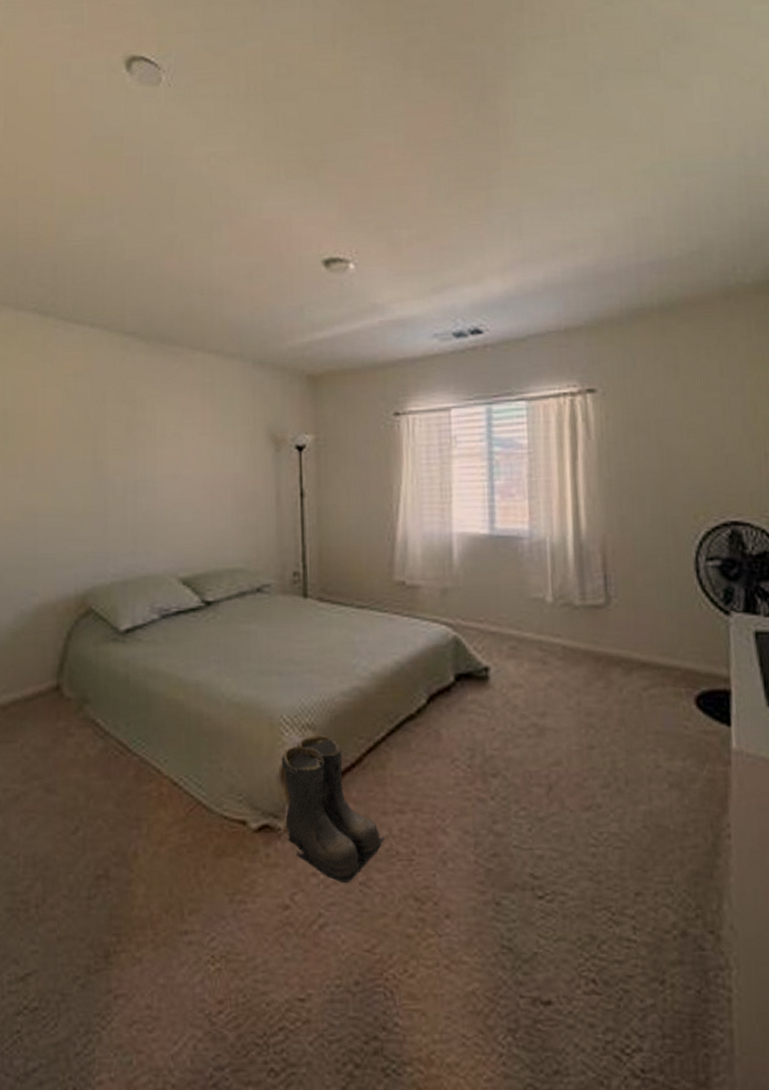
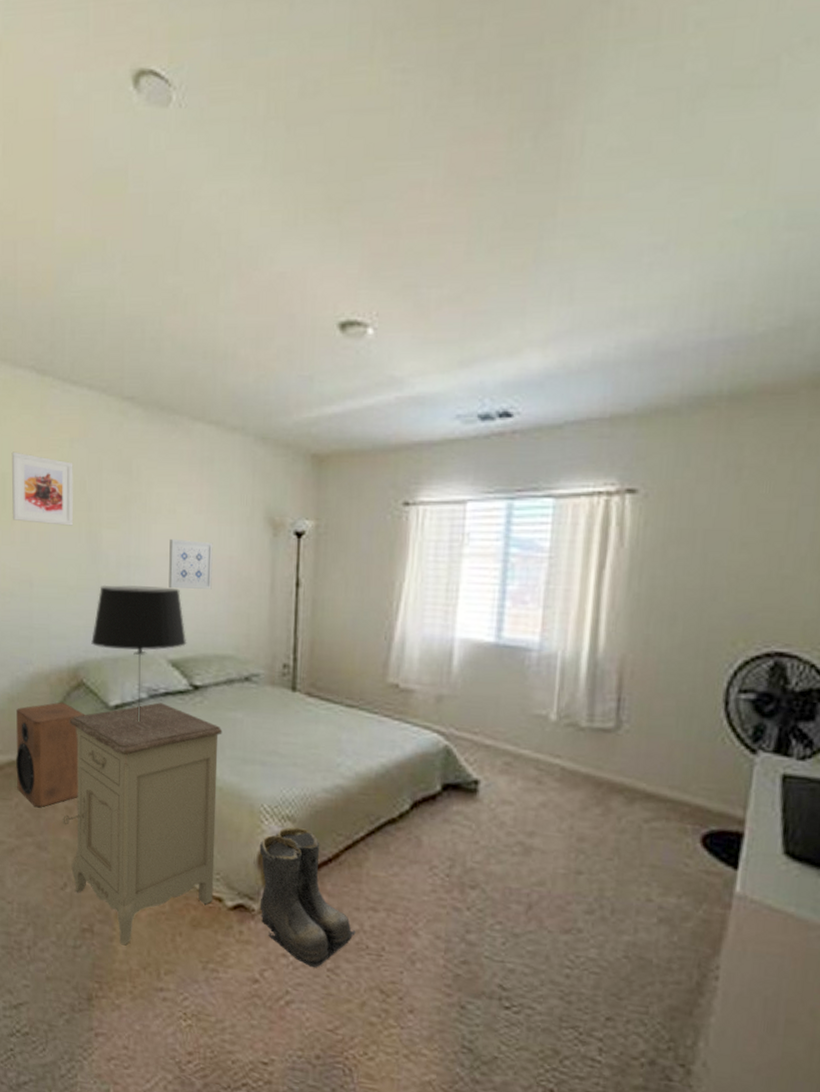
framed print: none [14,388,78,456] -> present [11,451,73,526]
speaker: none [21,631,95,746] -> present [16,702,85,807]
nightstand: none [73,622,237,888] -> present [63,702,223,946]
table lamp: none [99,507,197,644] -> present [91,584,187,722]
wall art: none [176,460,219,509] -> present [169,538,213,590]

